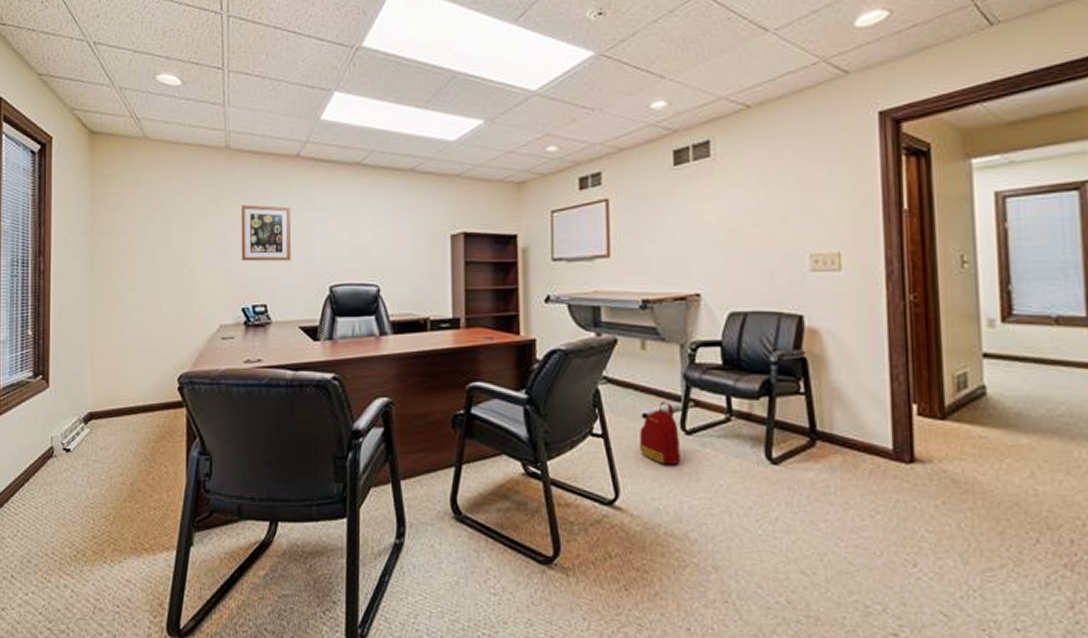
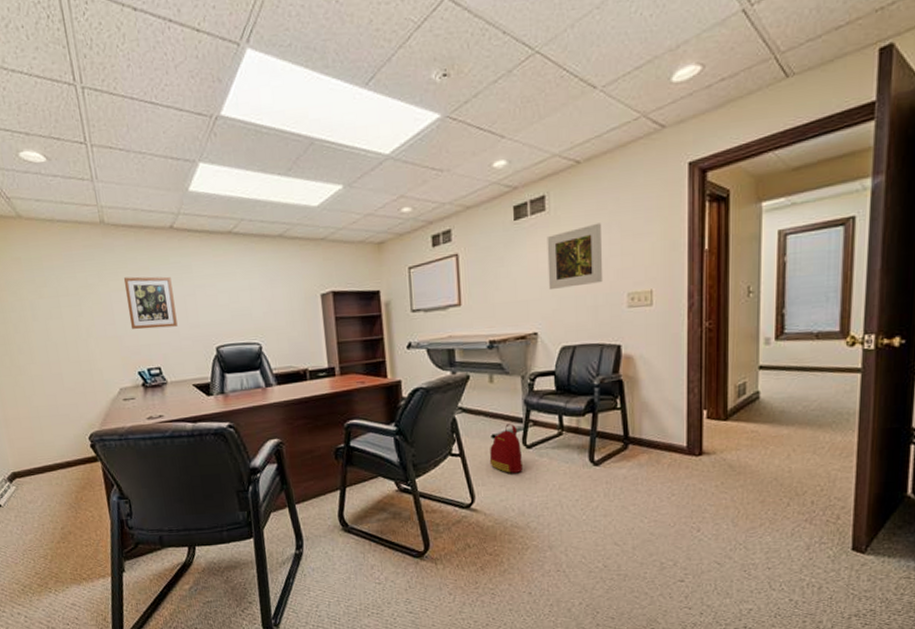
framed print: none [712,173,780,244] -> present [547,223,603,289]

